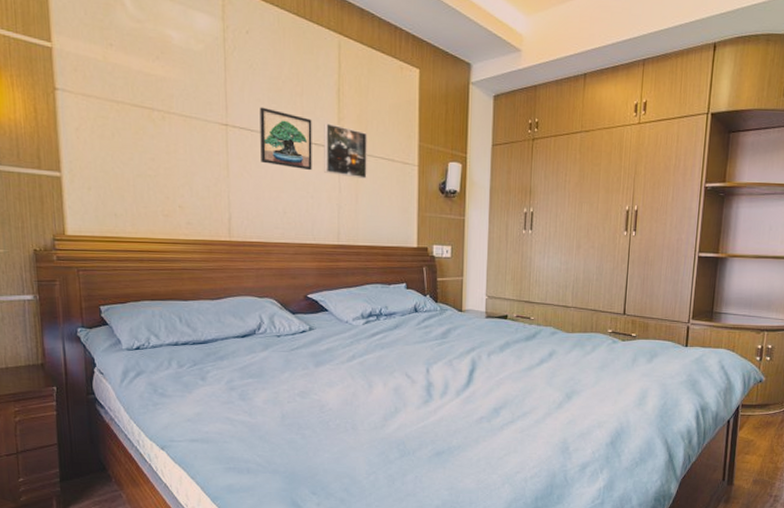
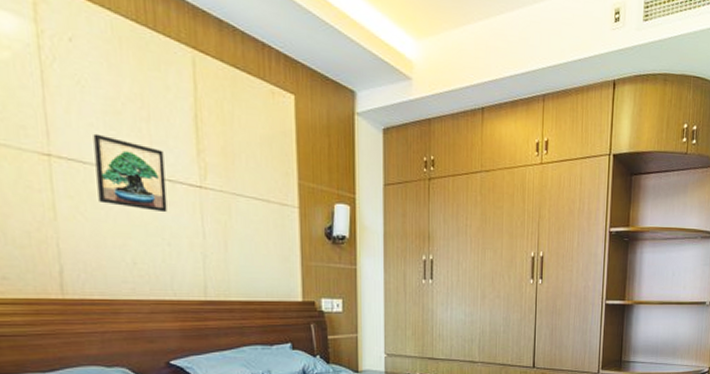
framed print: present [324,122,367,179] -> none [179,154,237,222]

